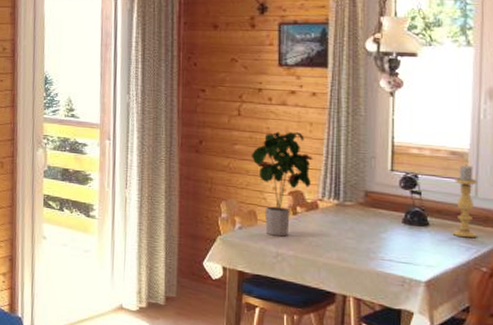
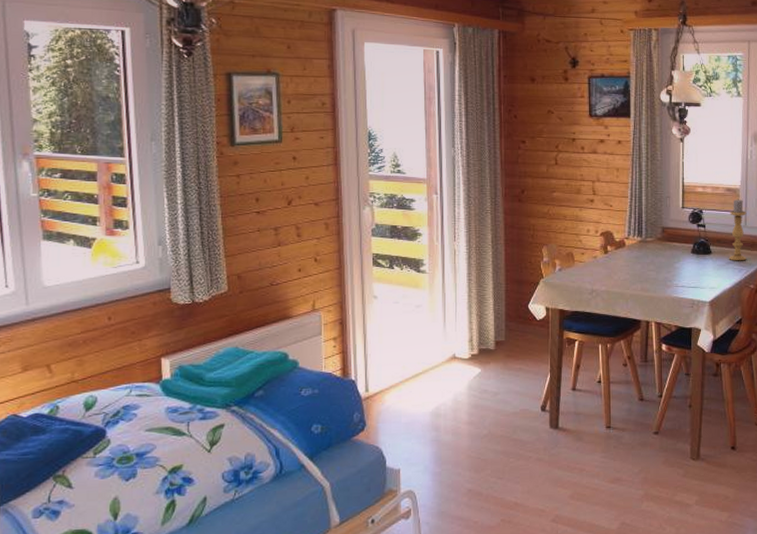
potted plant: present [251,131,314,237] -> none [567,178,620,274]

